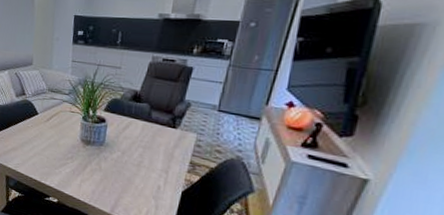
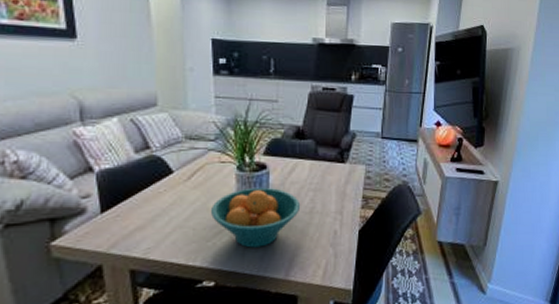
fruit bowl: none [60,135,131,184] -> present [211,187,301,248]

